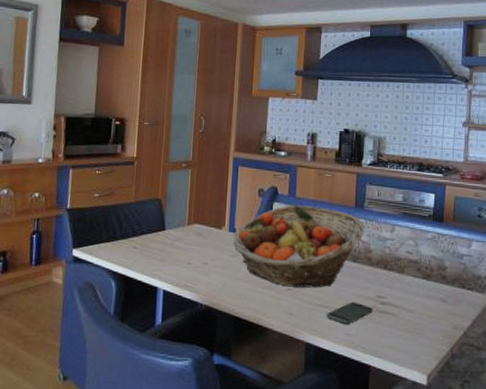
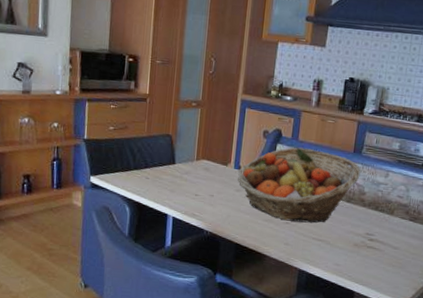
smartphone: present [327,301,374,325] -> none [319,237,363,257]

